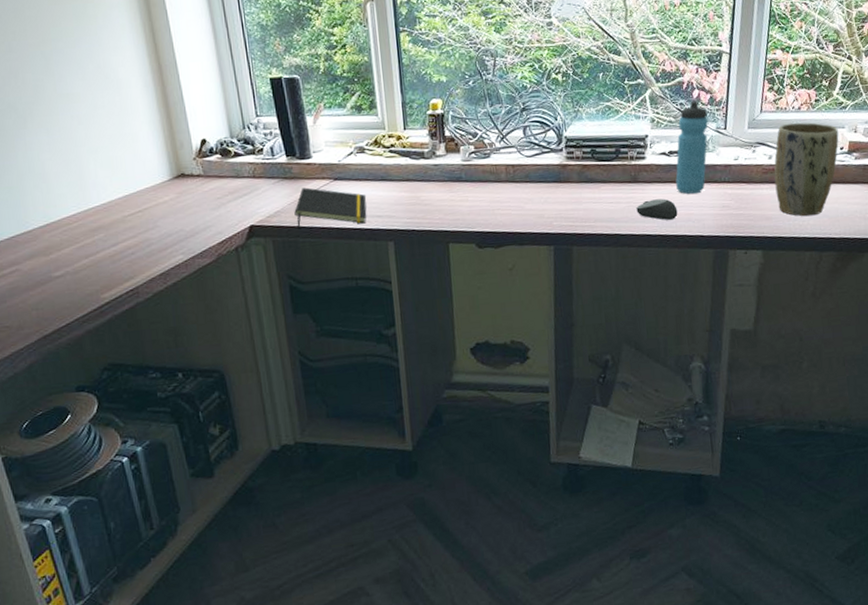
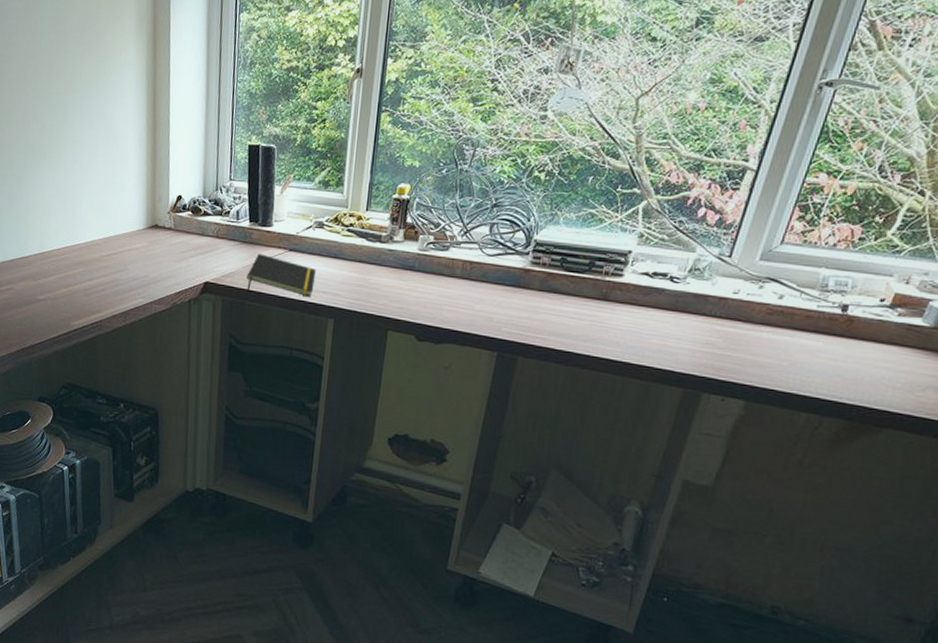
computer mouse: present [636,198,678,220] -> none [599,321,649,348]
water bottle: present [675,100,708,195] -> none [653,219,711,324]
plant pot: present [774,122,839,217] -> none [778,261,883,373]

